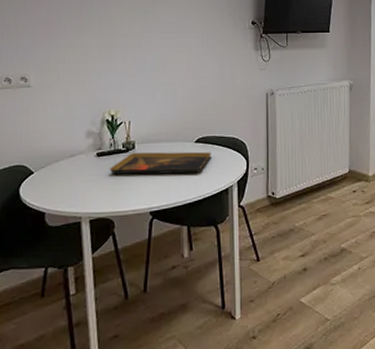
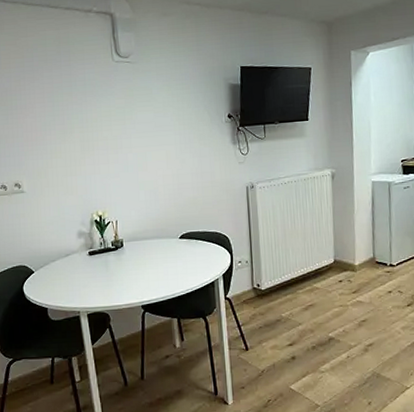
decorative tray: present [109,151,211,175] -> none [101,247,196,271]

